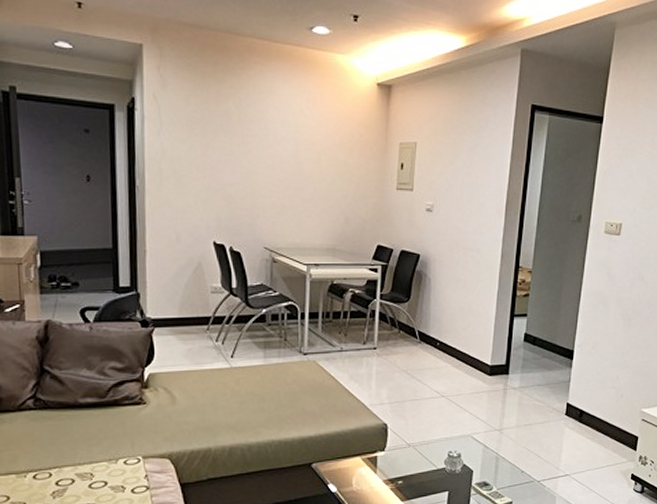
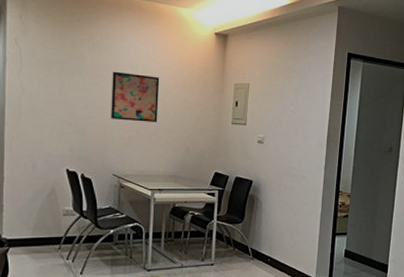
wall art: none [260,130,315,189] -> present [111,71,160,123]

